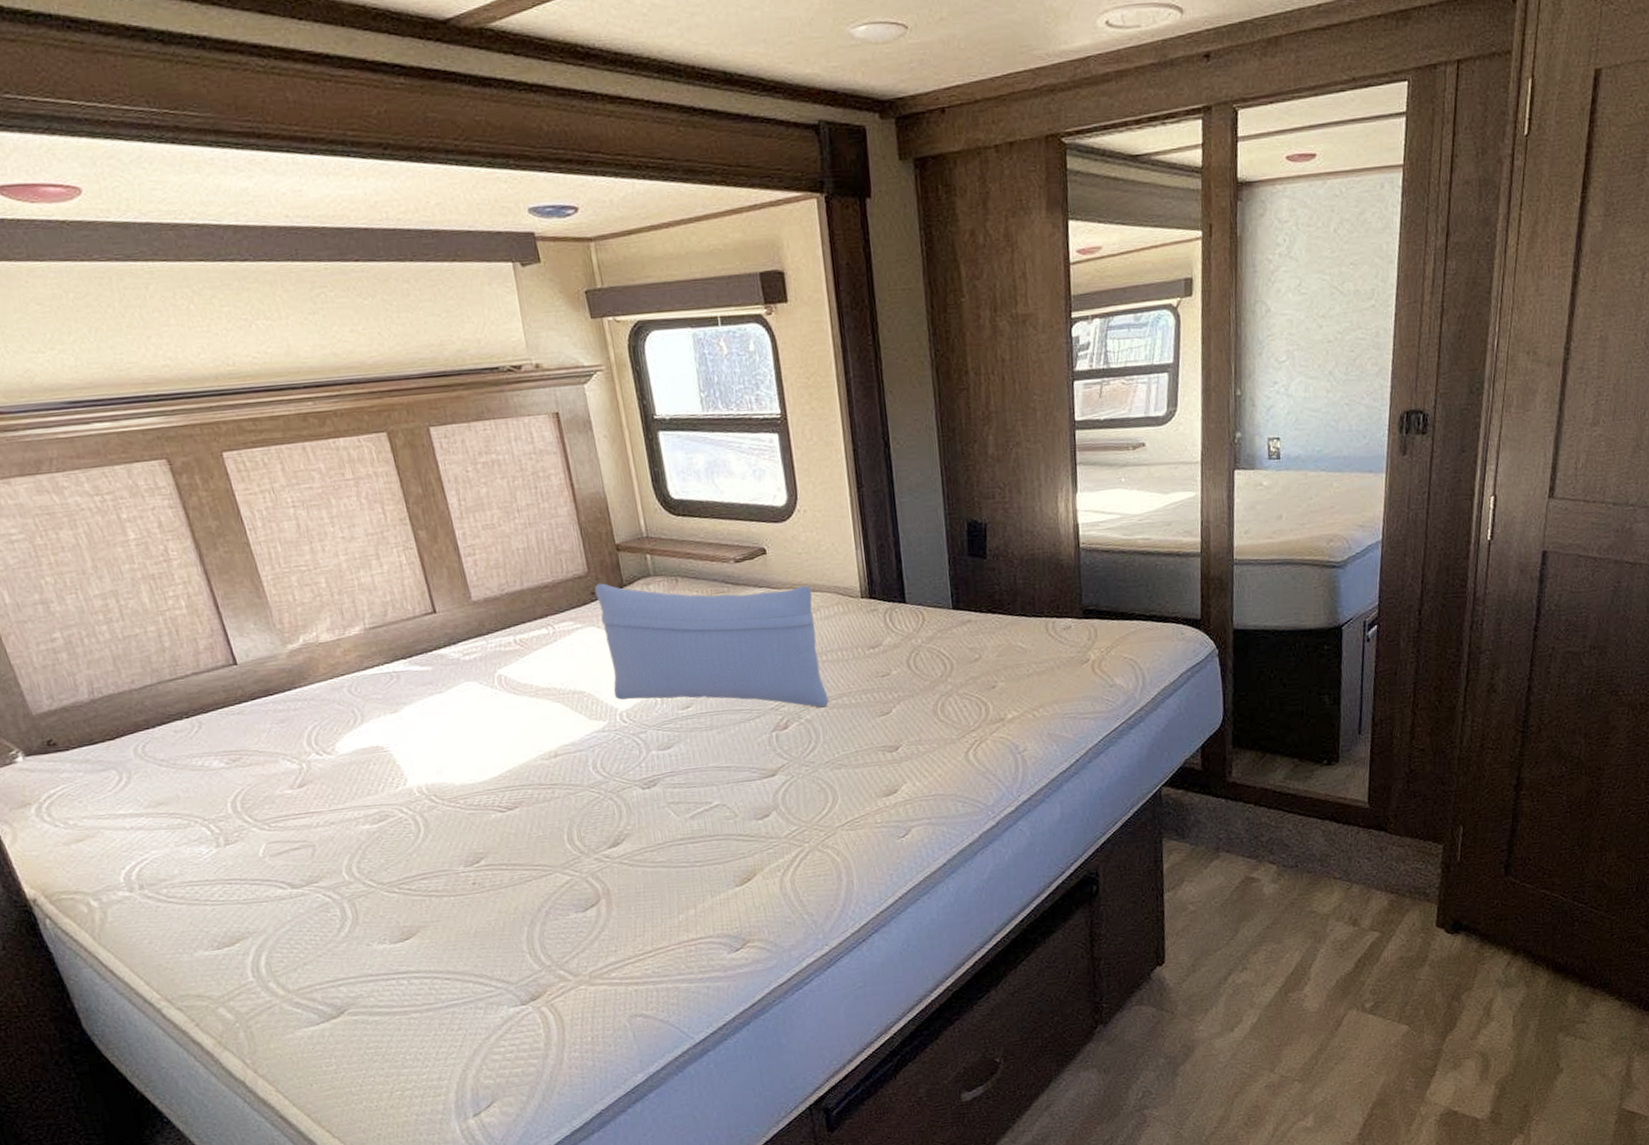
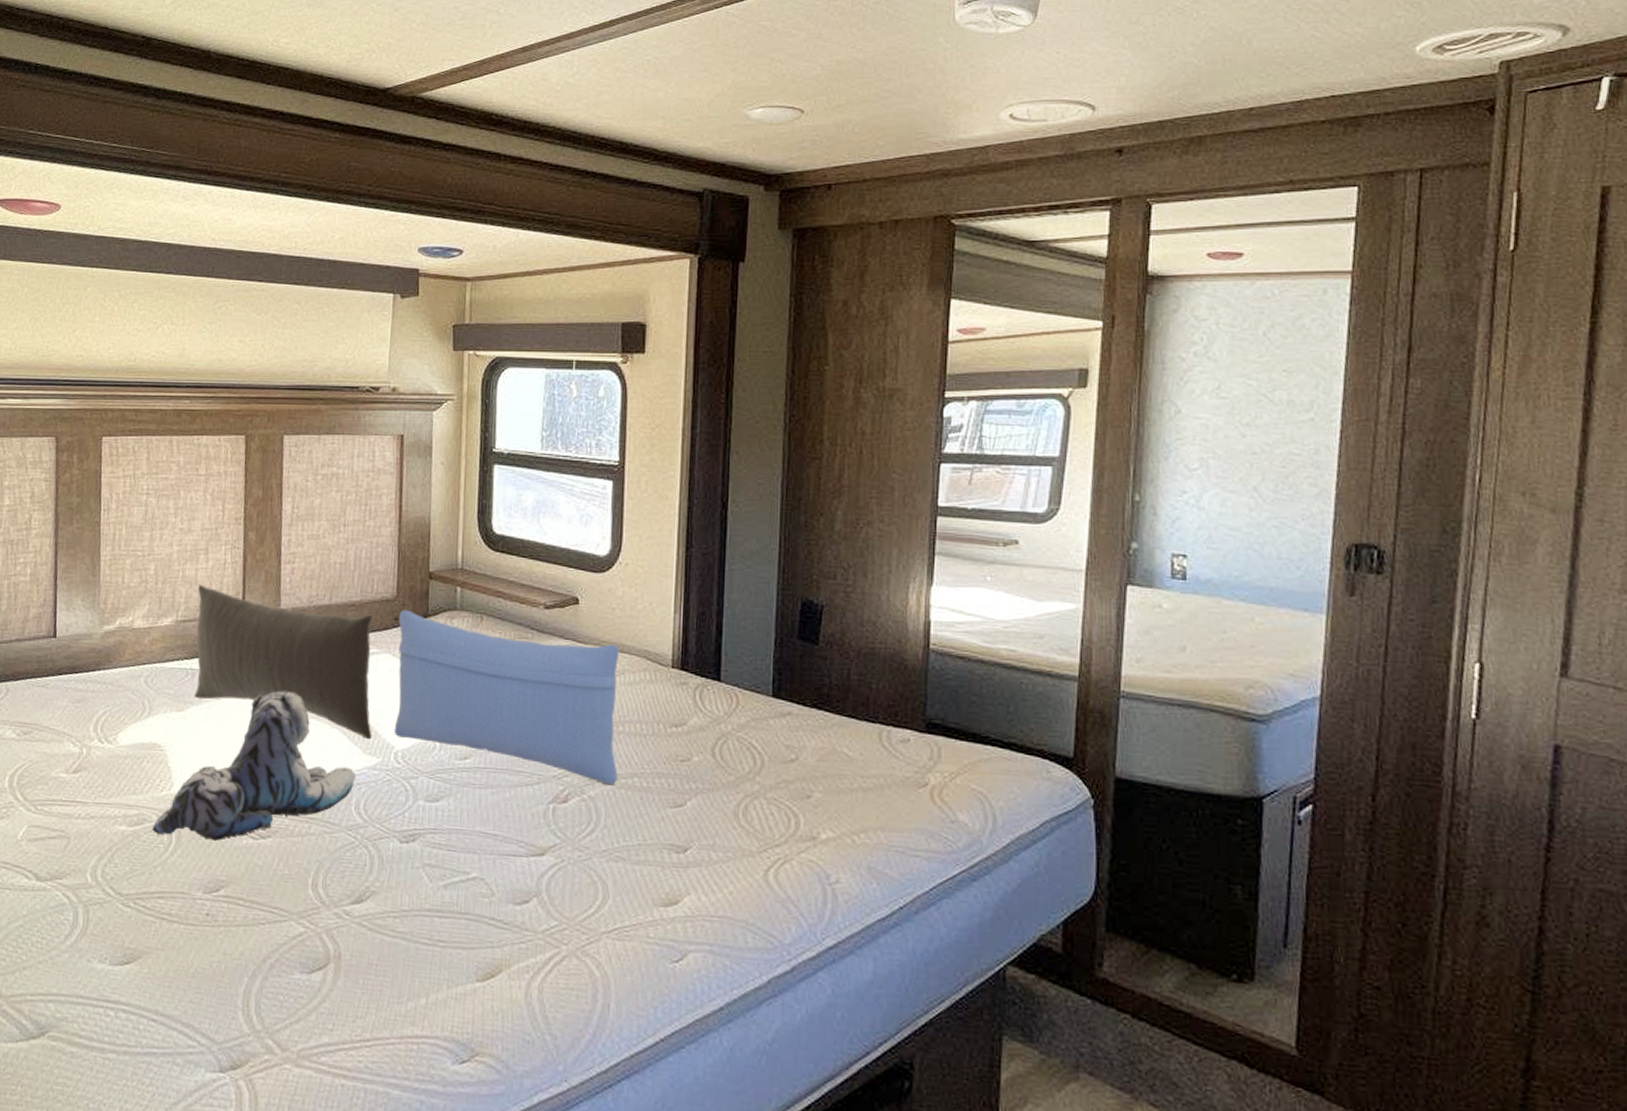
pillow: none [379,590,594,707] -> present [194,584,372,740]
plush toy: none [397,676,587,826] -> present [152,691,355,840]

